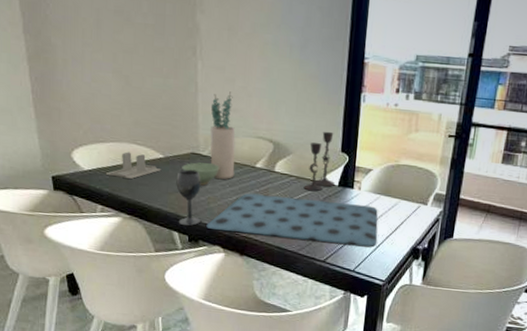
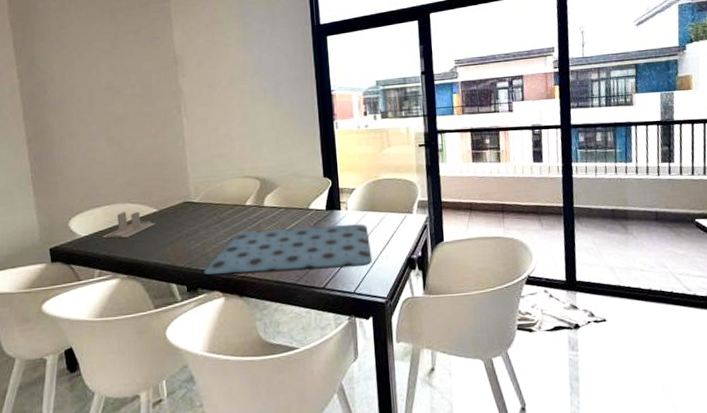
wine glass: present [176,169,202,227] -> none [171,218,199,277]
bowl: present [182,162,220,186] -> none [175,209,212,232]
vase: present [210,91,236,180] -> none [198,139,226,224]
candlestick: present [303,131,336,192] -> none [293,160,323,220]

